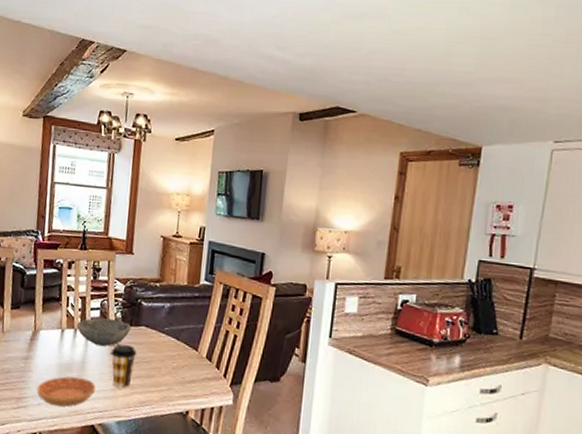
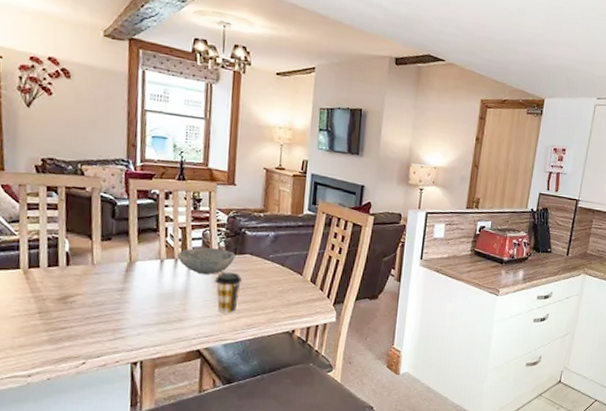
saucer: present [36,376,96,407] -> none [135,305,200,334]

